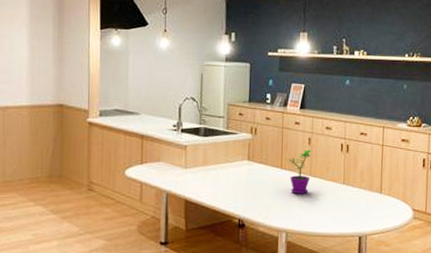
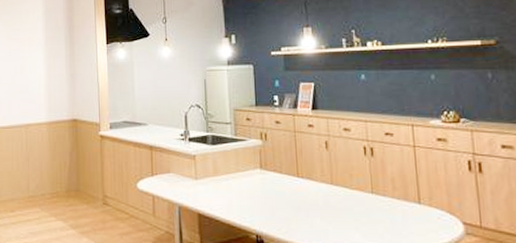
flower pot: present [286,149,311,194] -> none [302,154,331,205]

